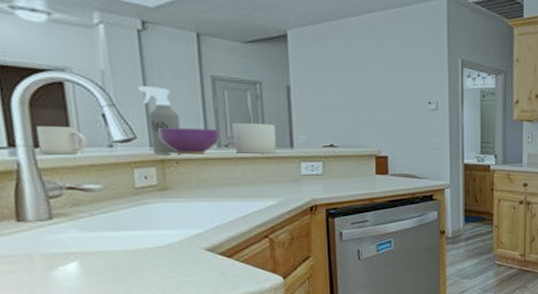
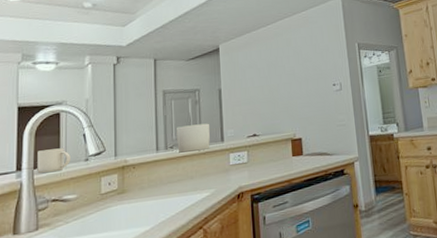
spray bottle: present [138,86,180,154] -> none [110,106,138,162]
bowl: present [158,128,221,154] -> none [122,134,167,160]

